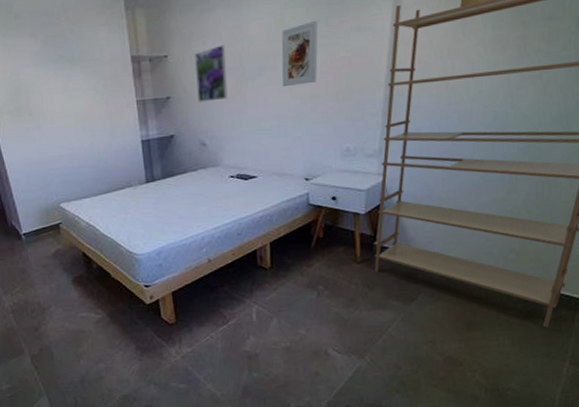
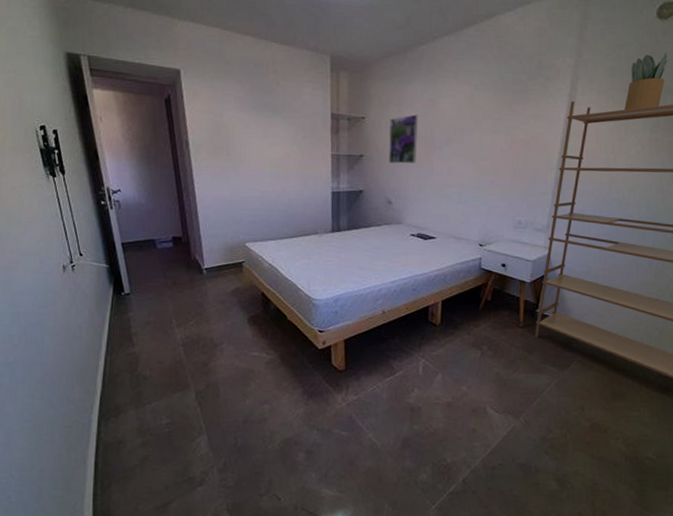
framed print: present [281,20,319,87] -> none [466,104,503,160]

